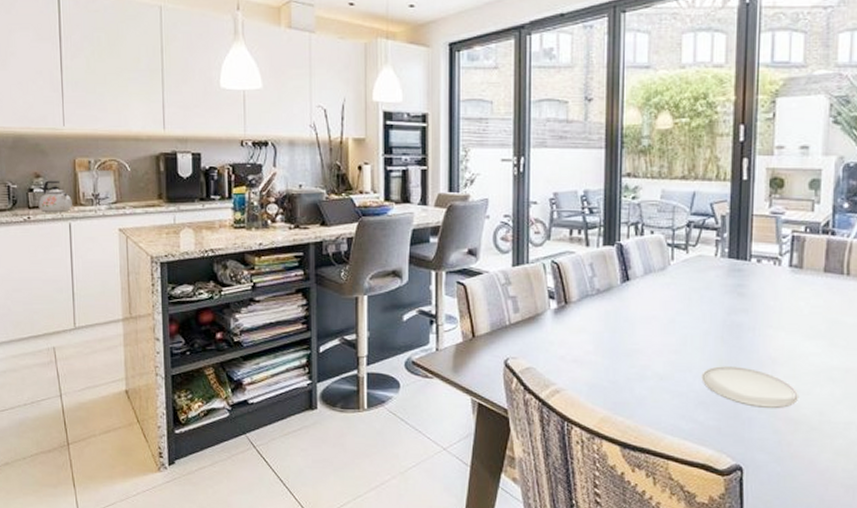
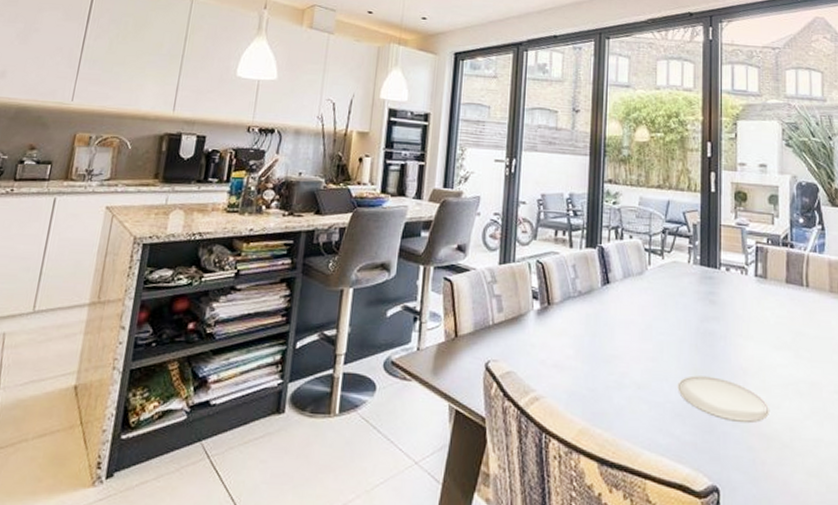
kettle: present [38,180,72,212] -> none [25,153,63,186]

